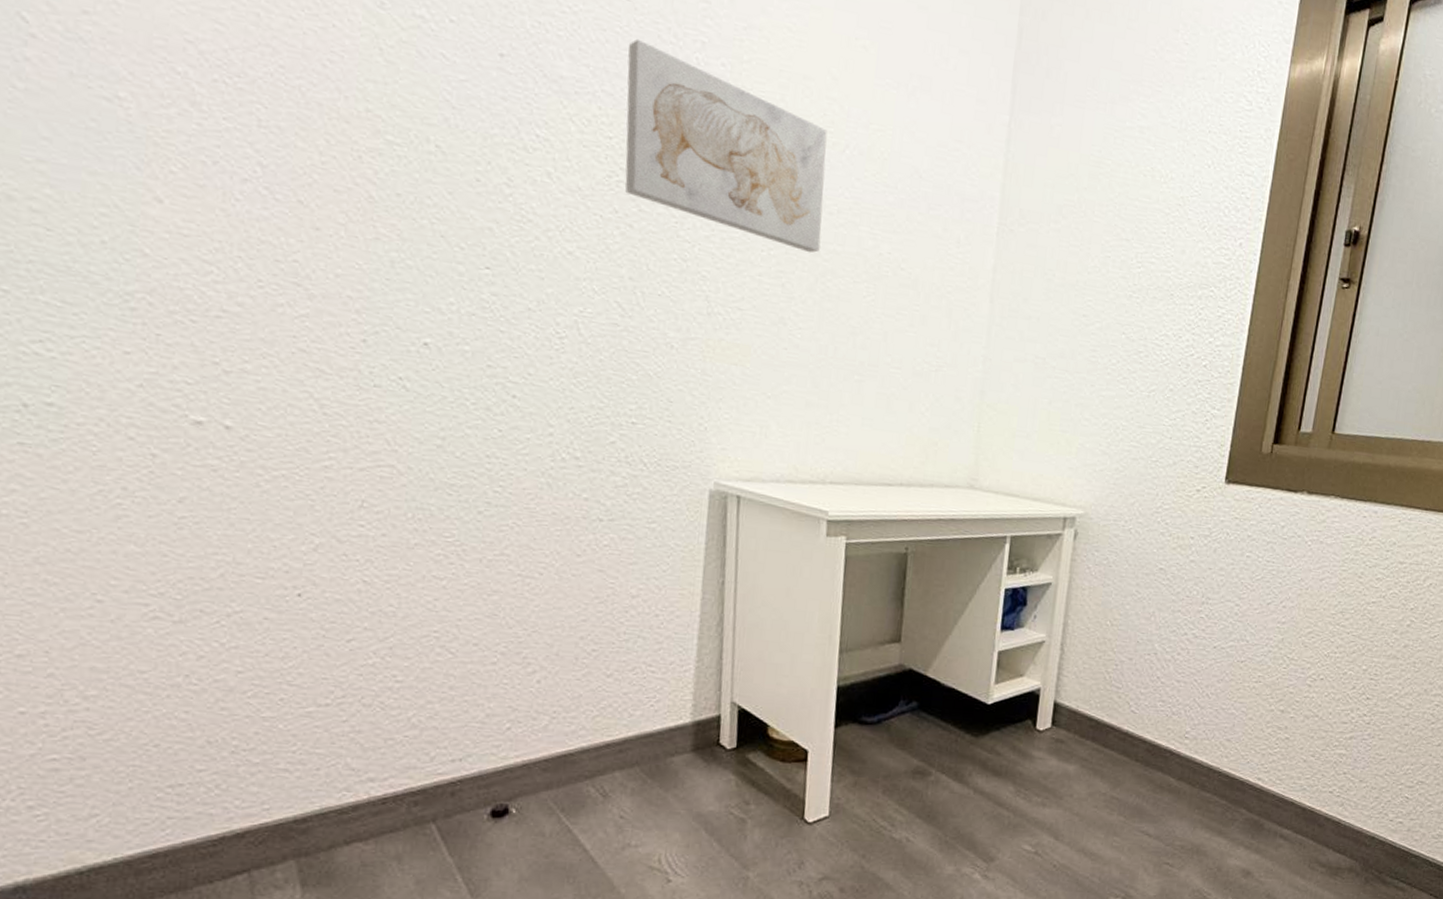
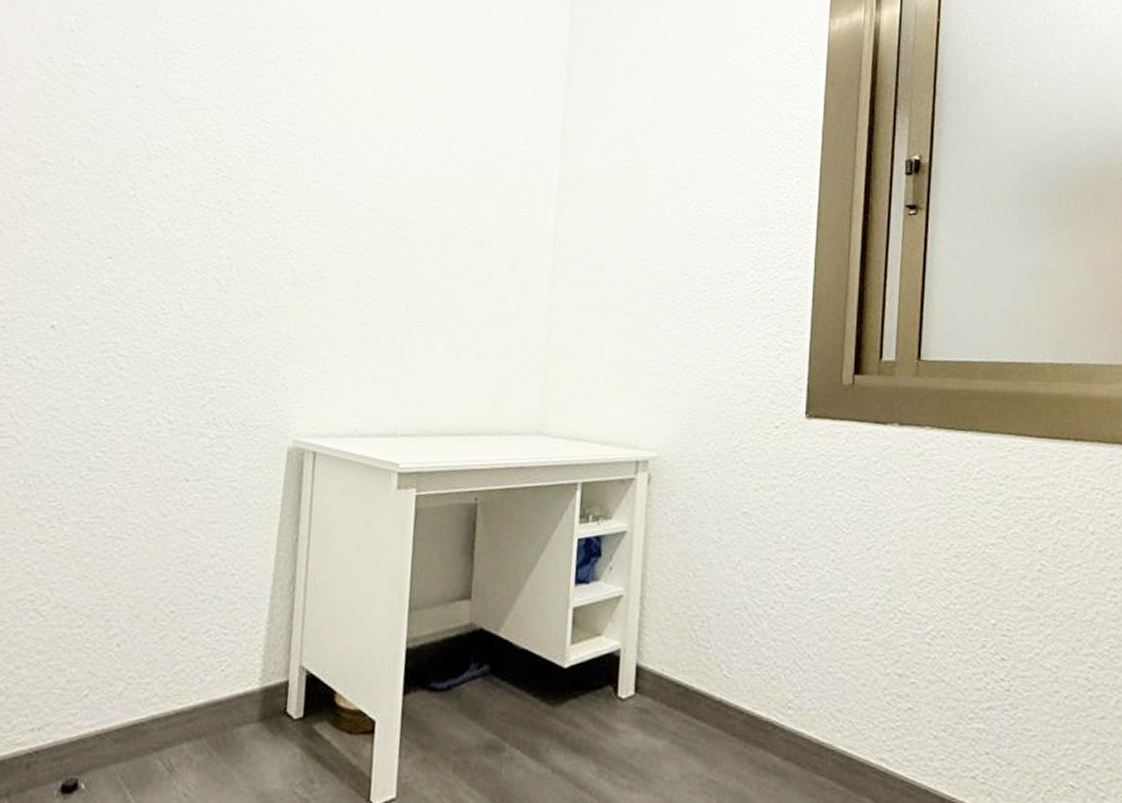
wall art: present [625,38,828,253] -> none [228,62,403,223]

